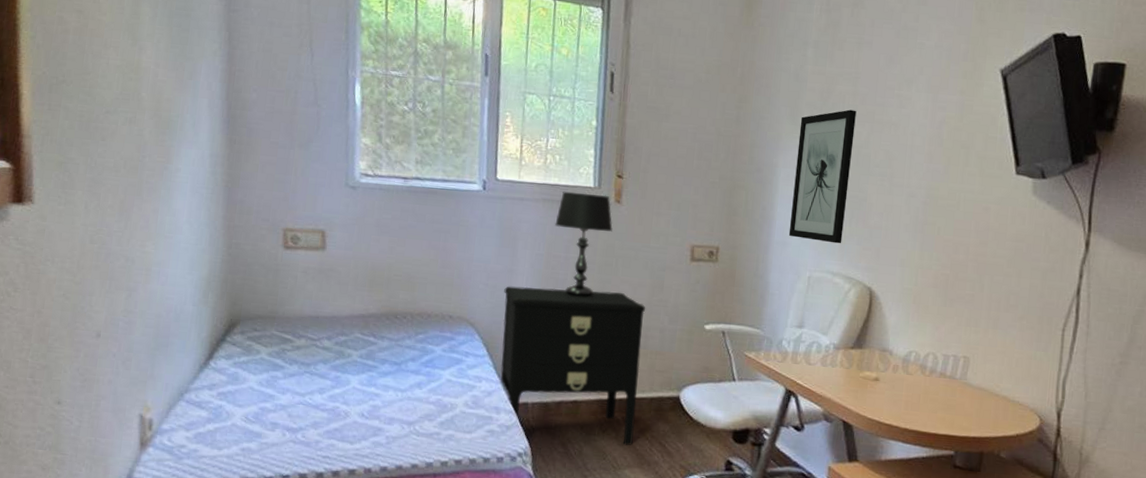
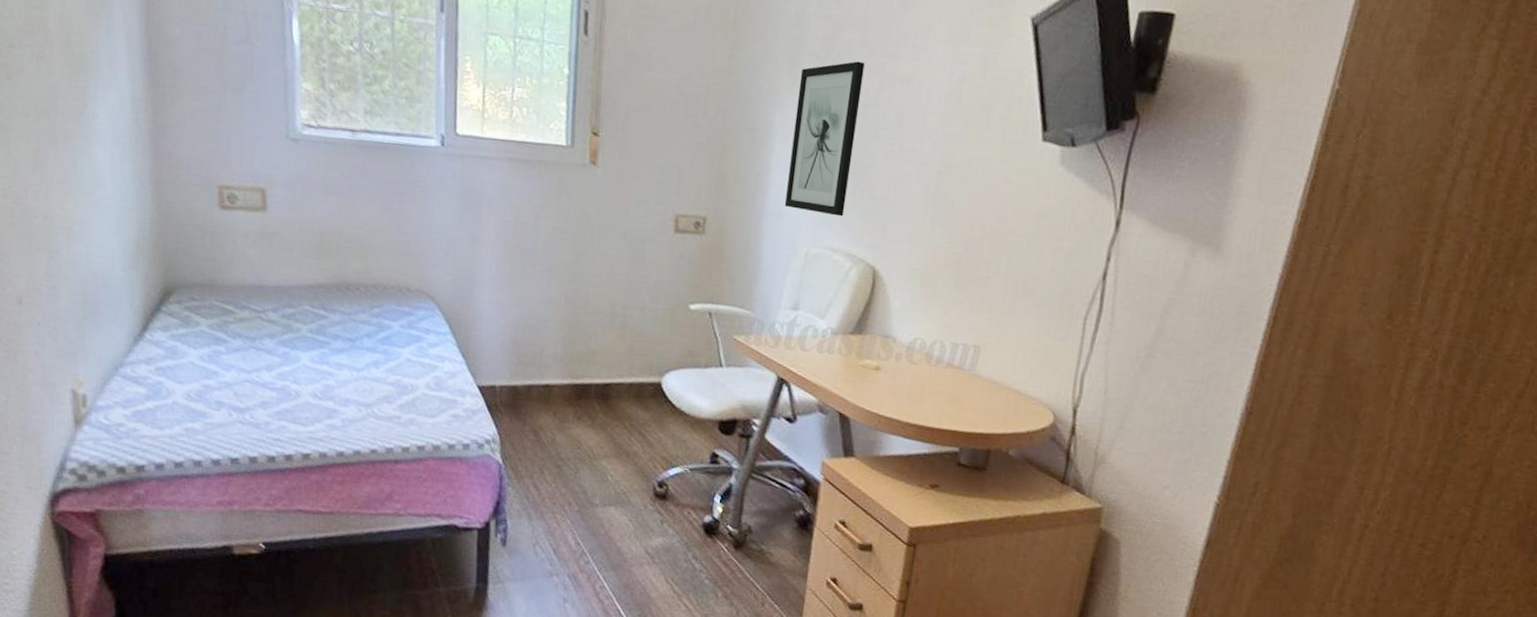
nightstand: present [500,286,646,446] -> none [464,256,625,435]
table lamp: present [555,191,613,297] -> none [522,149,588,271]

